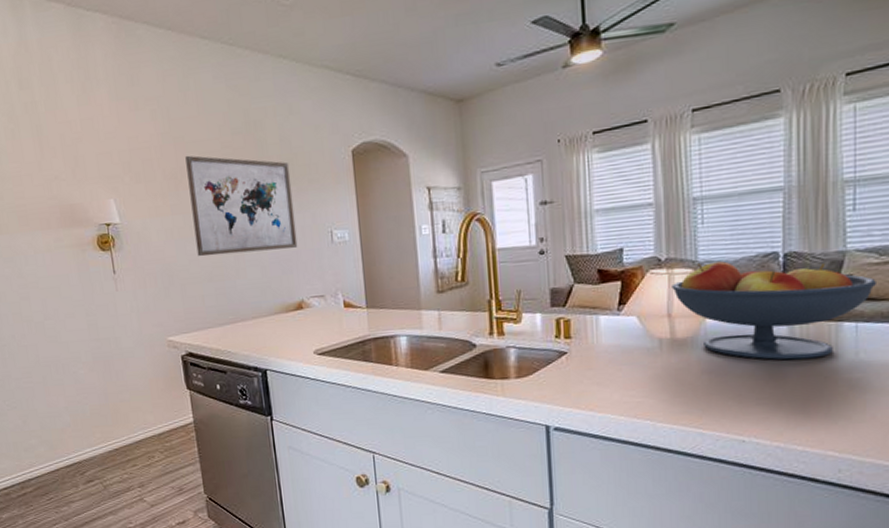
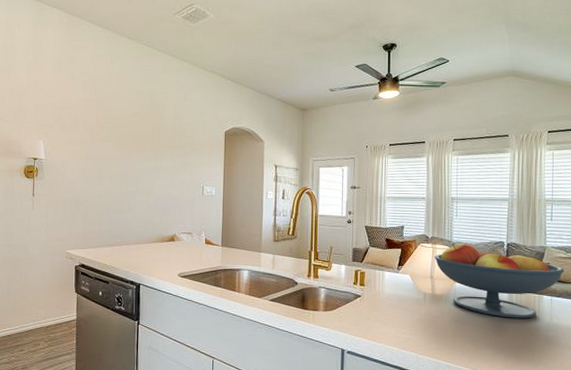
wall art: present [185,155,298,257] -> none [100,117,179,195]

